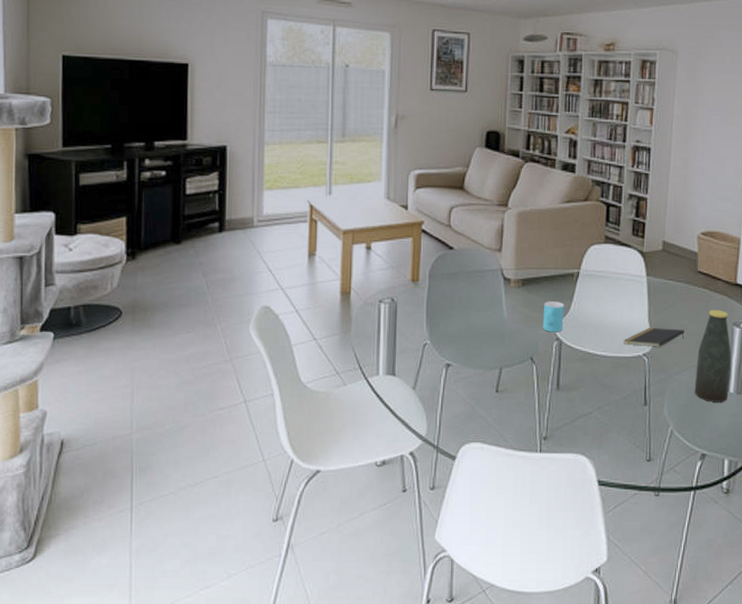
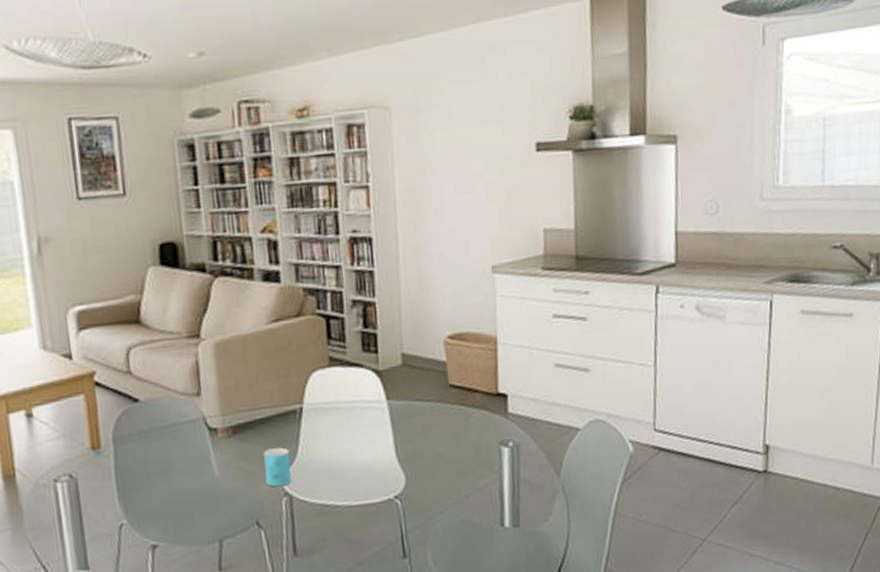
notepad: present [624,328,684,347] -> none [369,459,442,488]
bottle: present [694,310,732,402] -> none [460,429,504,542]

